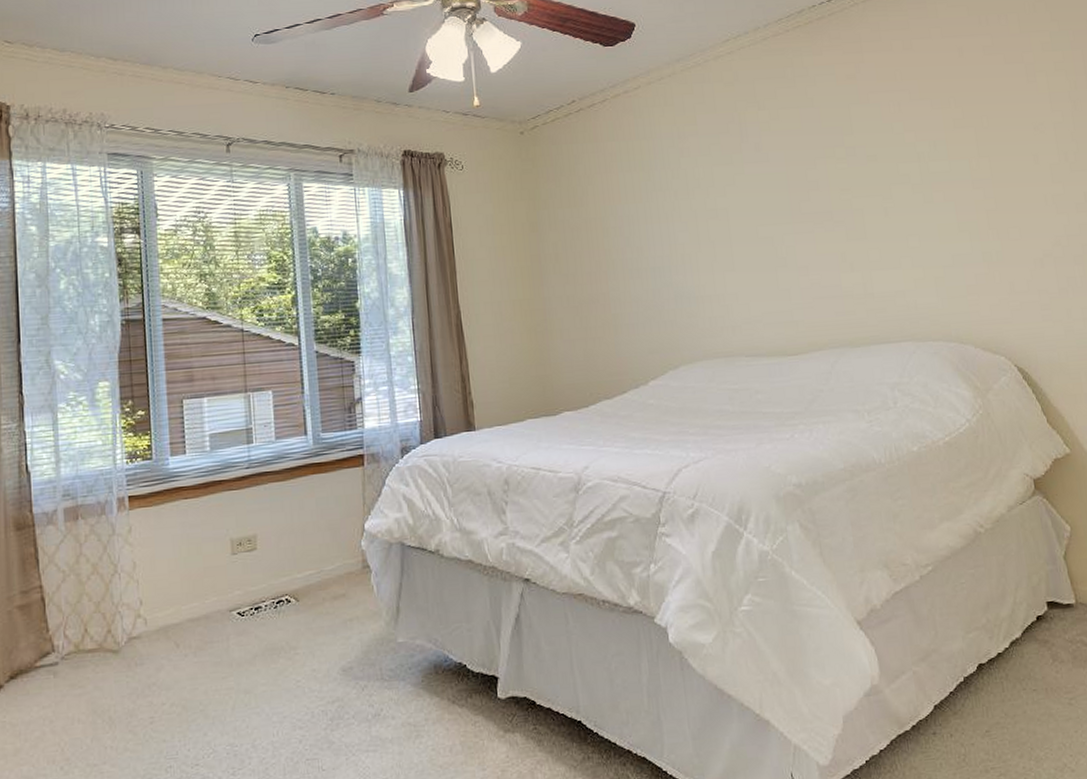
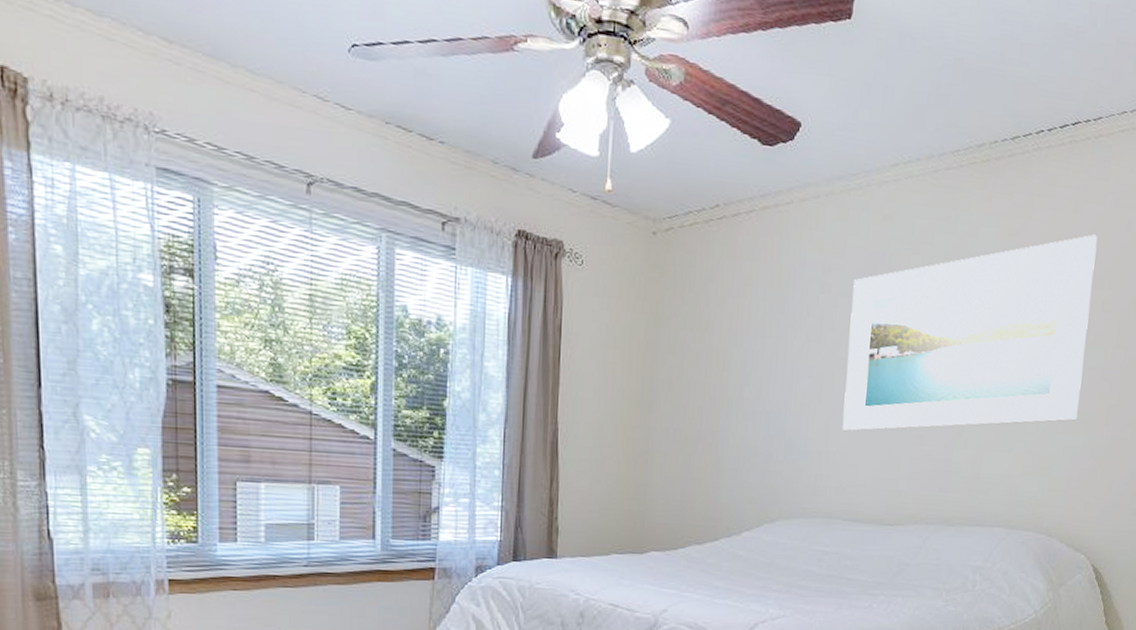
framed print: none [710,64,958,273] -> present [842,234,1098,431]

